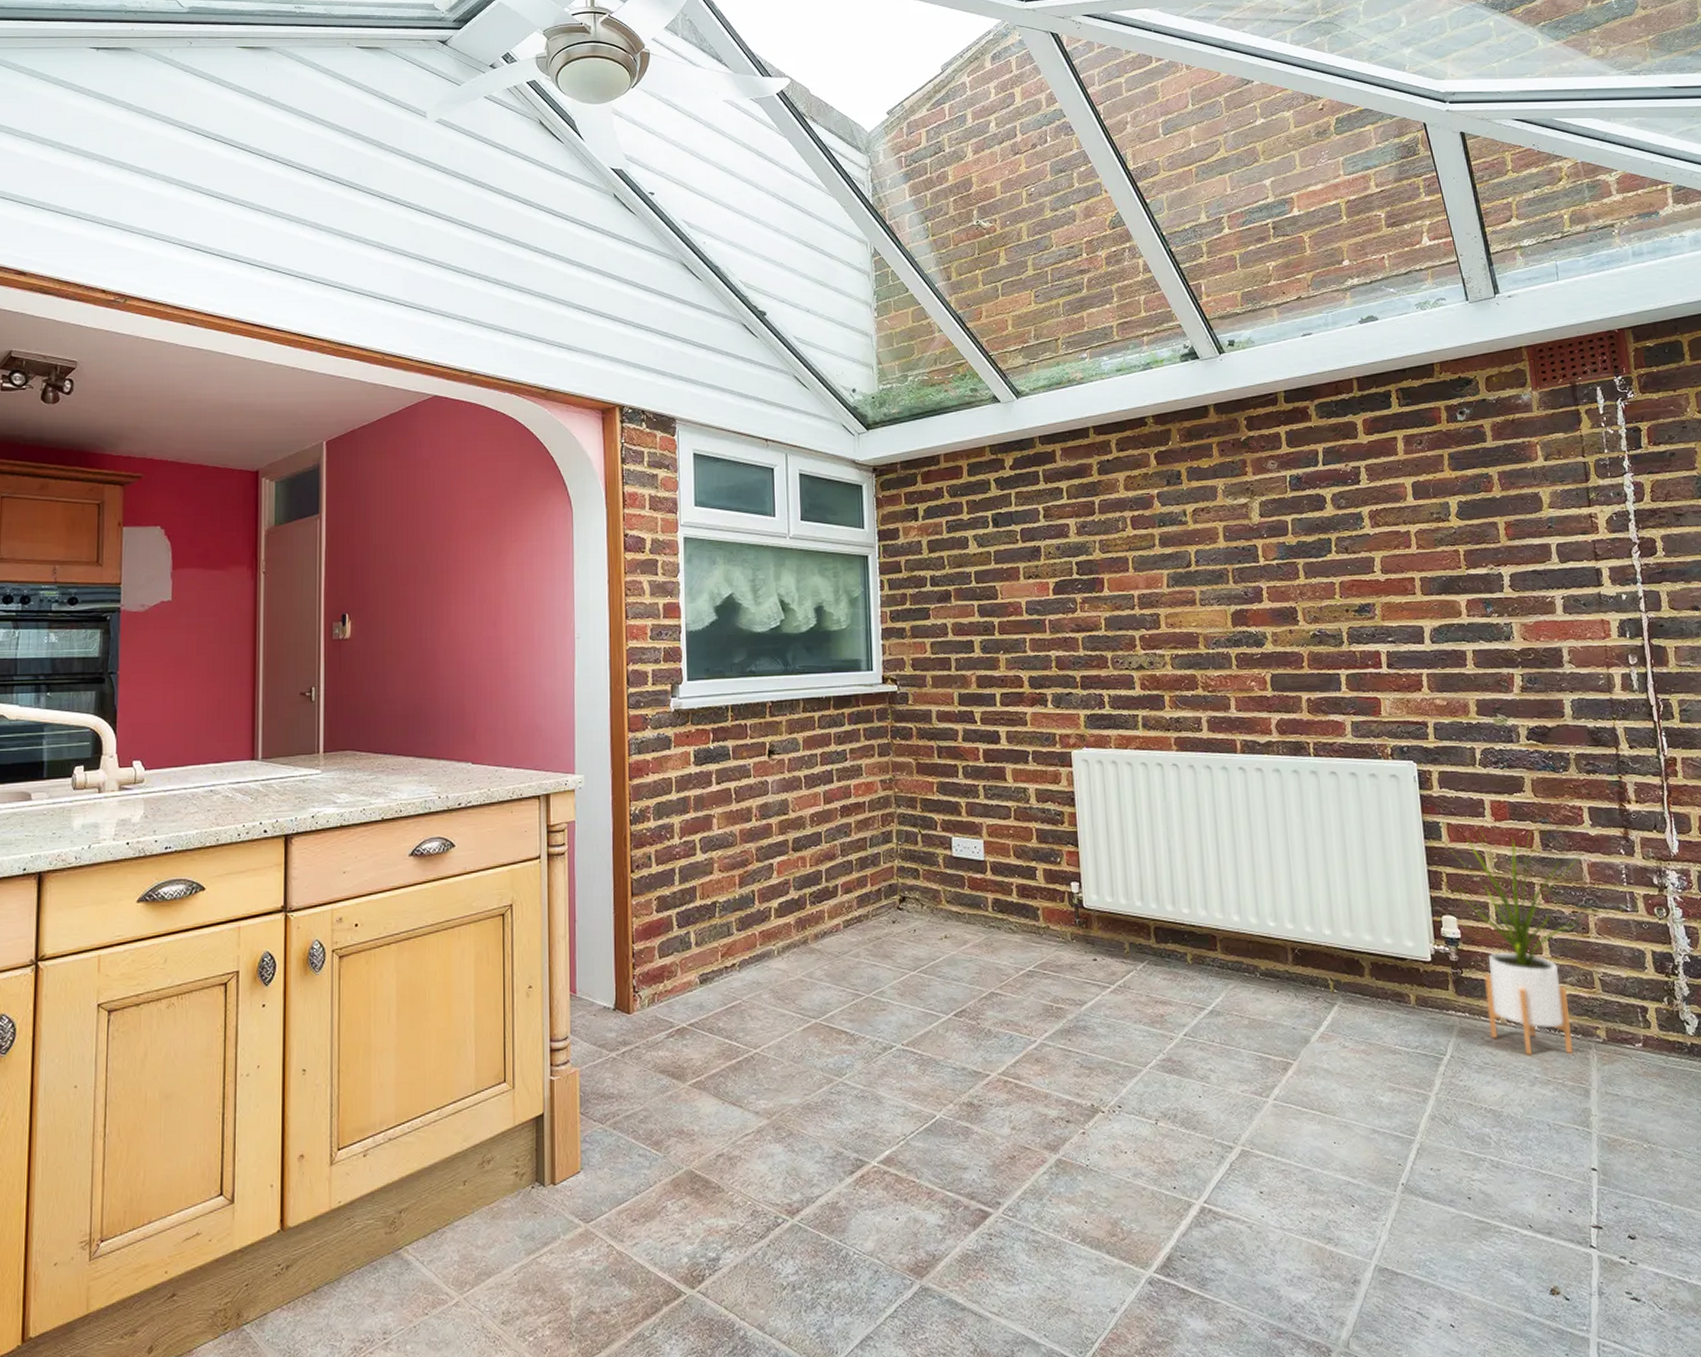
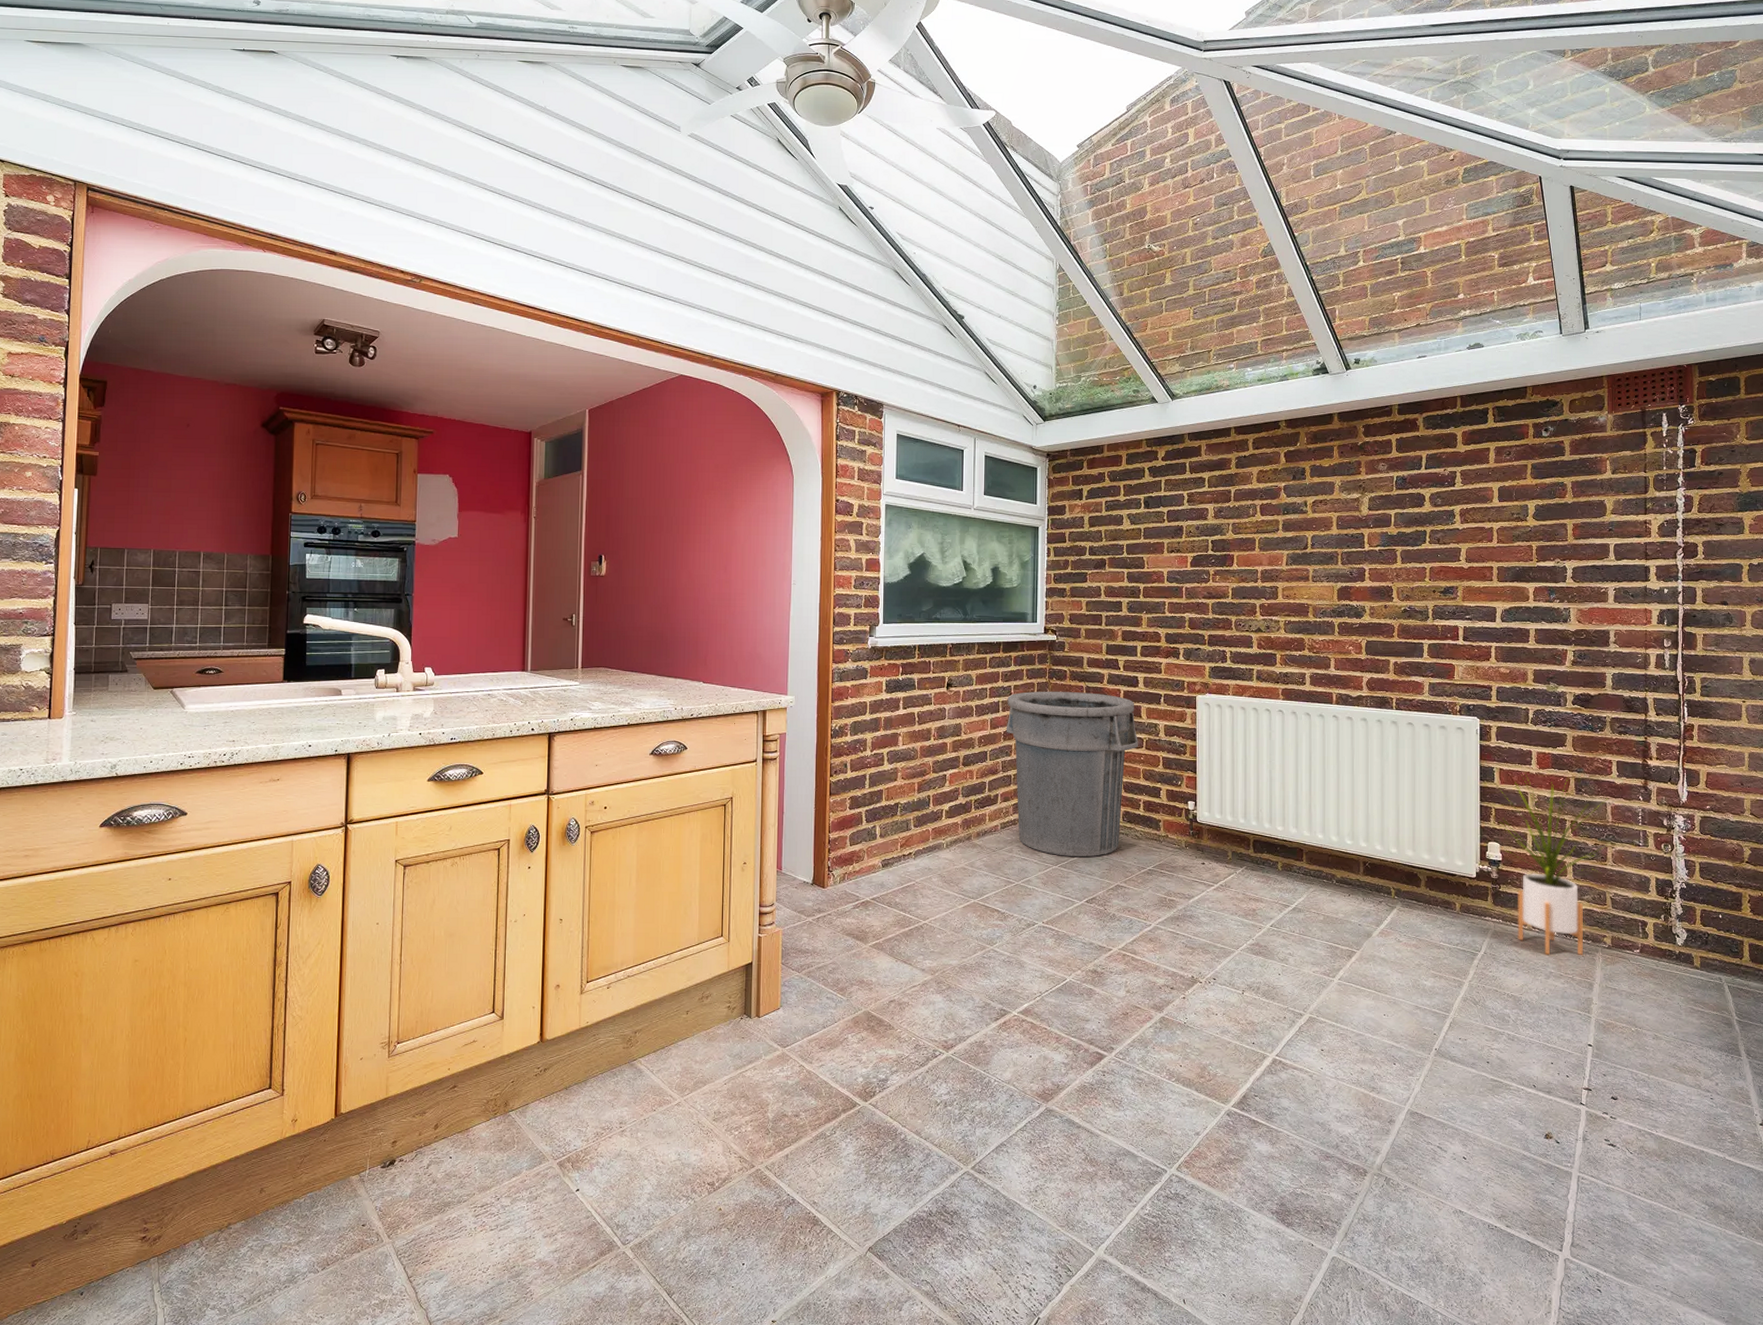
trash can: none [842,752,1006,960] -> present [1005,691,1139,858]

